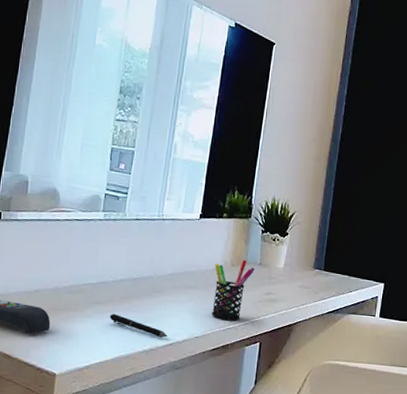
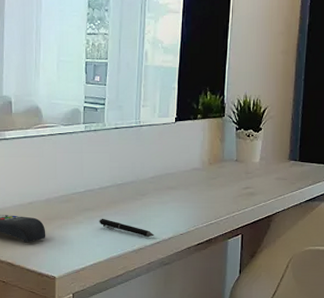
pen holder: present [212,259,254,320] -> none [193,157,231,216]

